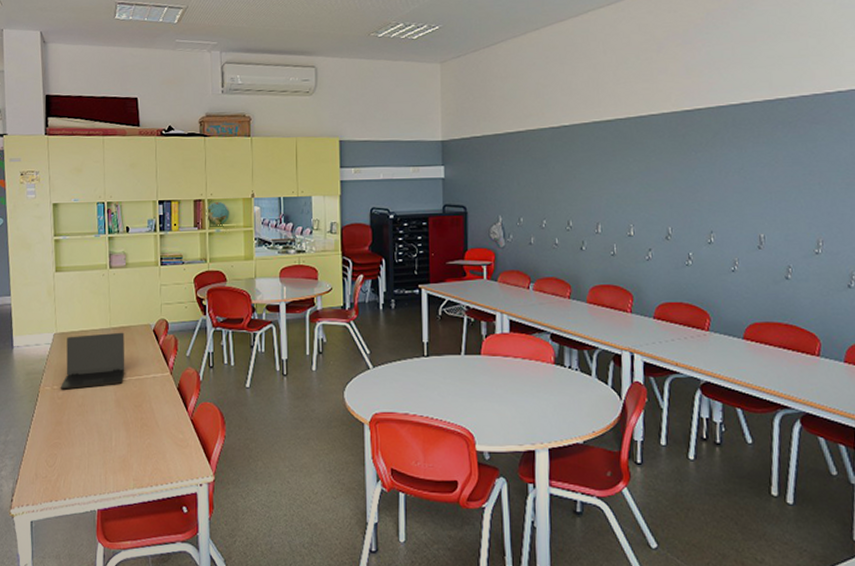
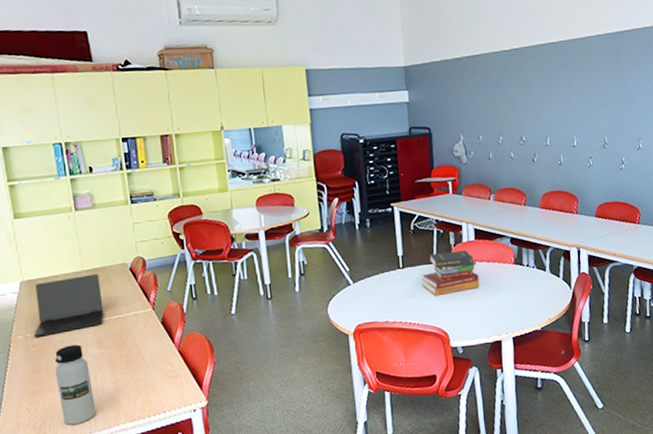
water bottle: none [75,401,108,484] -> present [54,344,96,426]
globe: present [206,201,230,226] -> none [174,135,200,160]
books: none [447,343,513,391] -> present [421,250,480,296]

